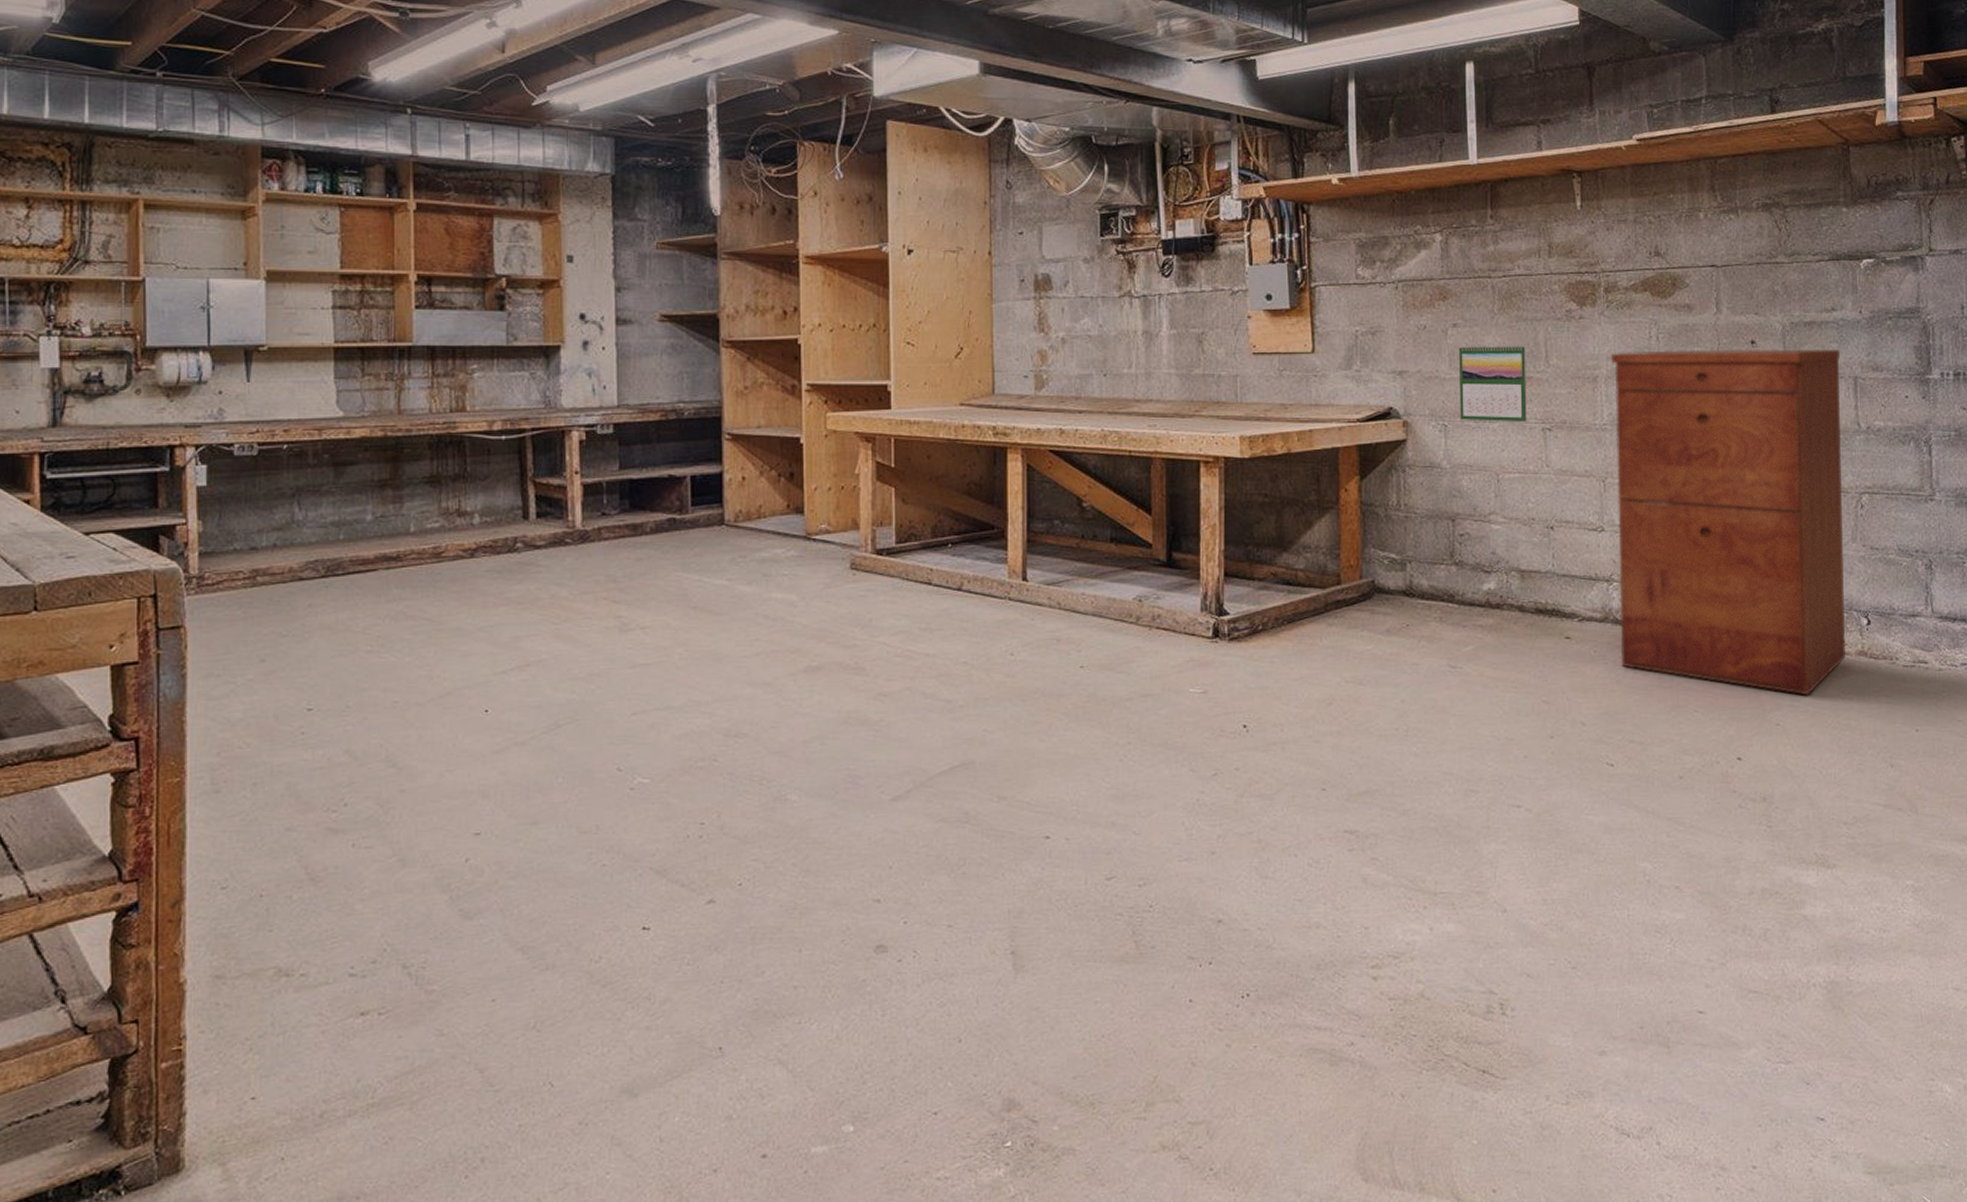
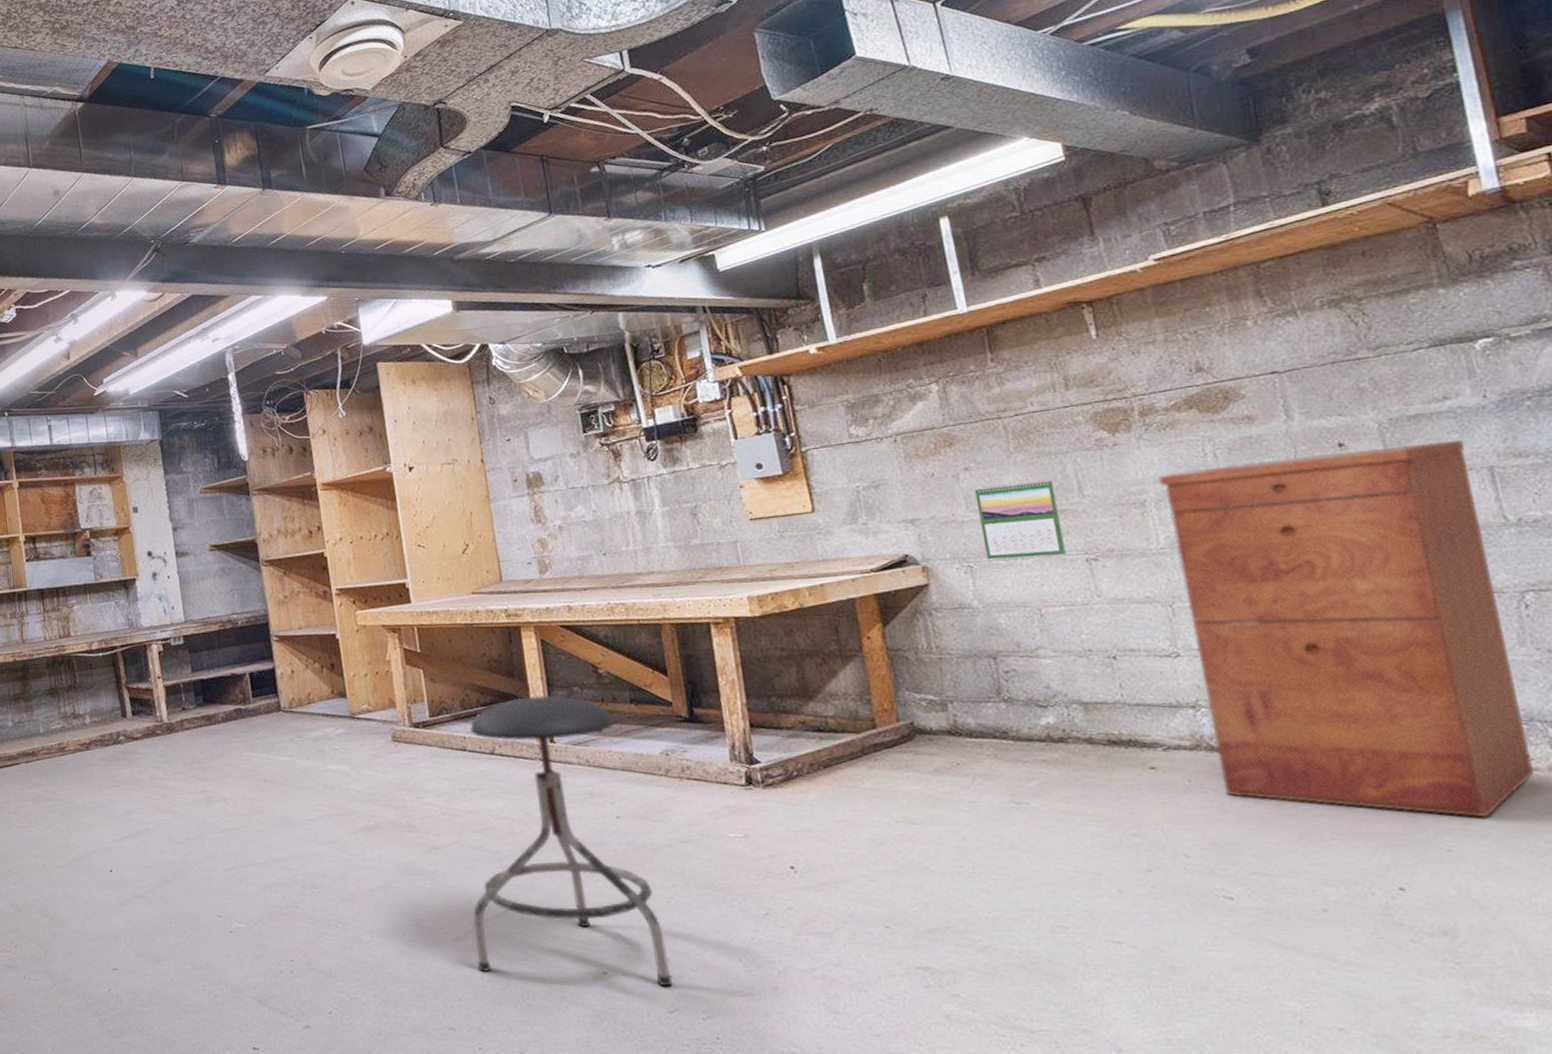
stool: none [914,527,1115,852] -> present [470,695,673,987]

